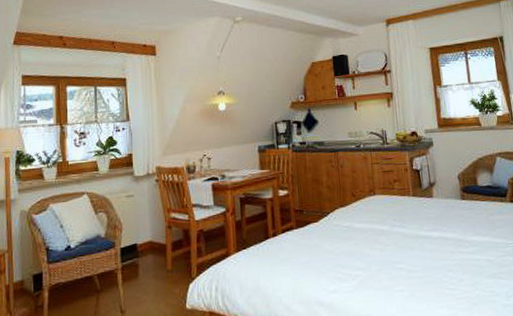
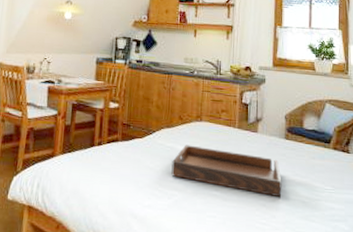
serving tray: none [351,221,467,261] -> present [171,145,282,198]

